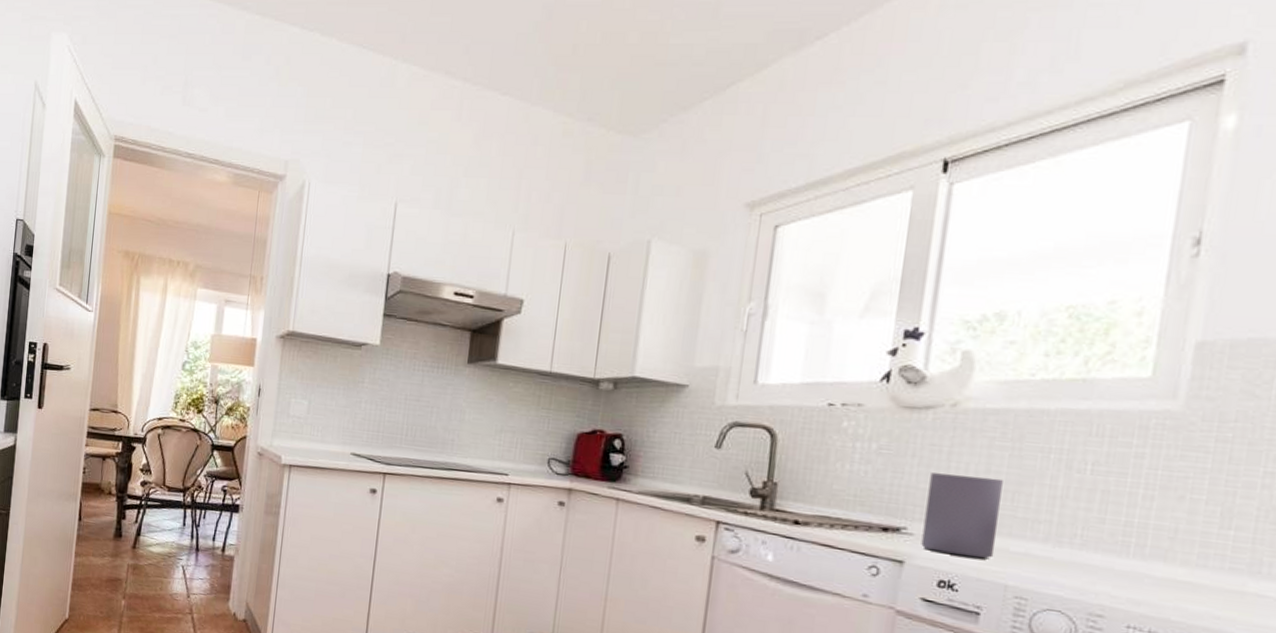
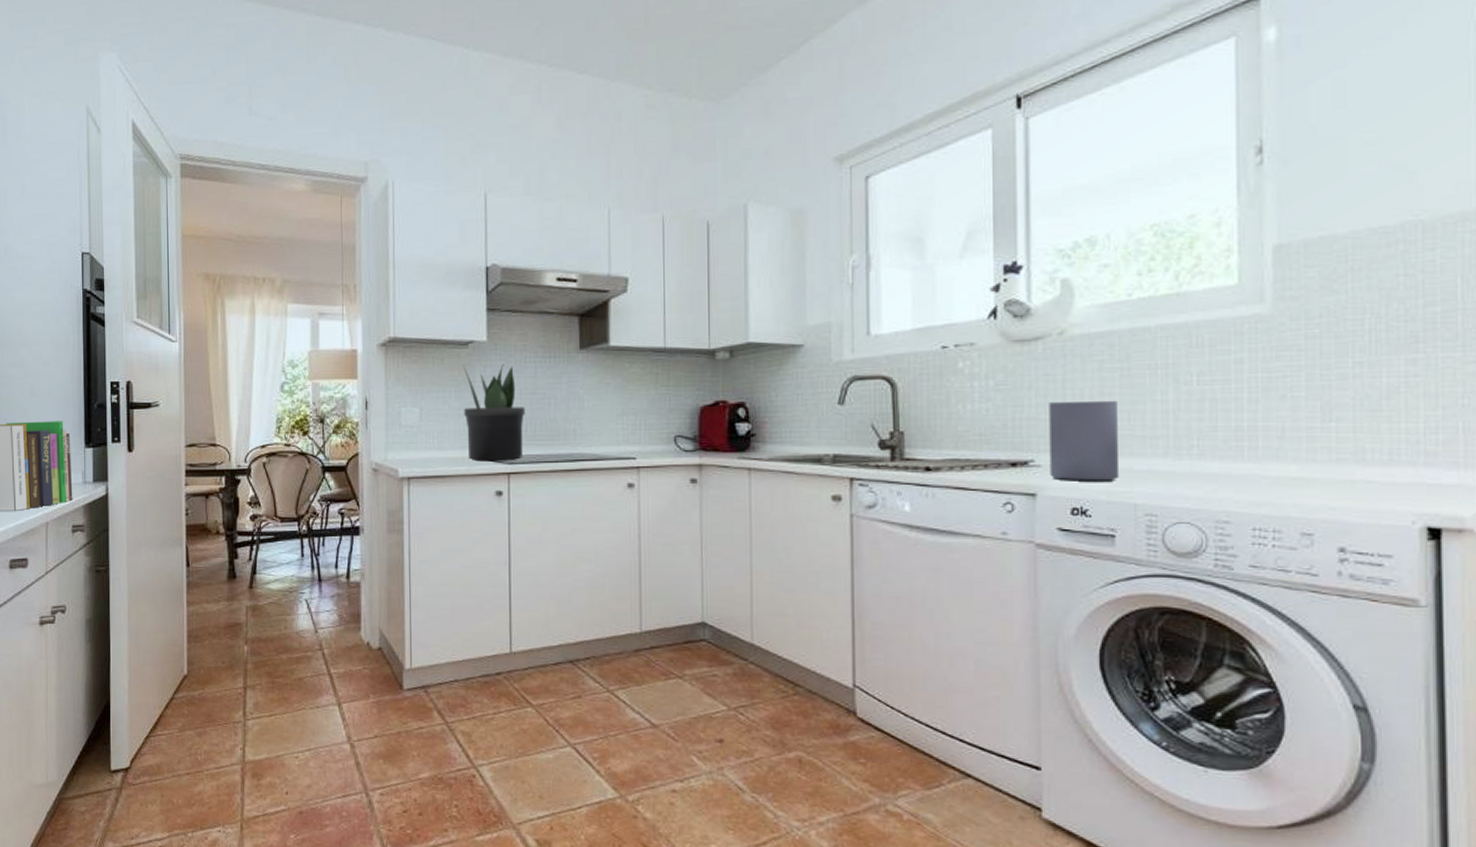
planter: none [349,365,409,463] -> present [463,364,526,462]

